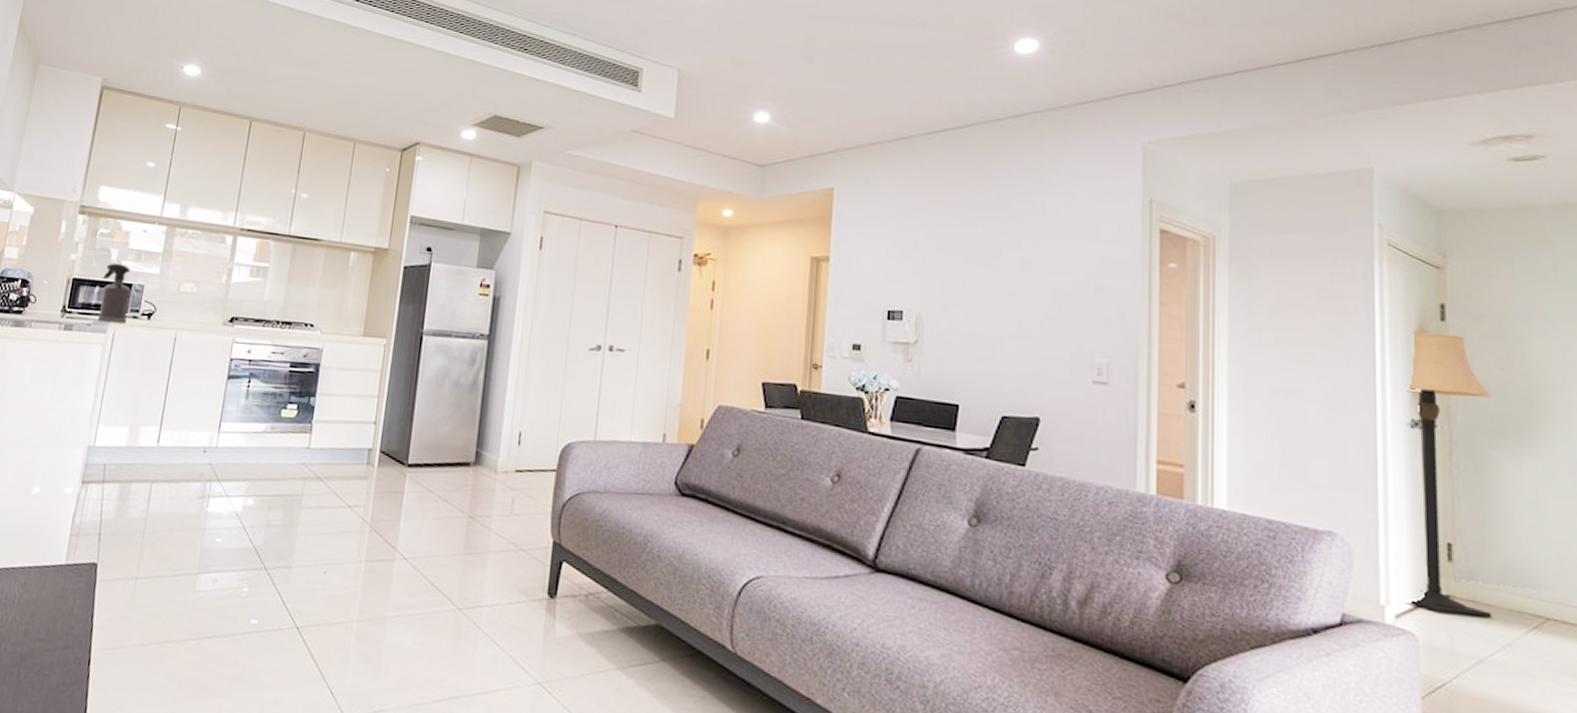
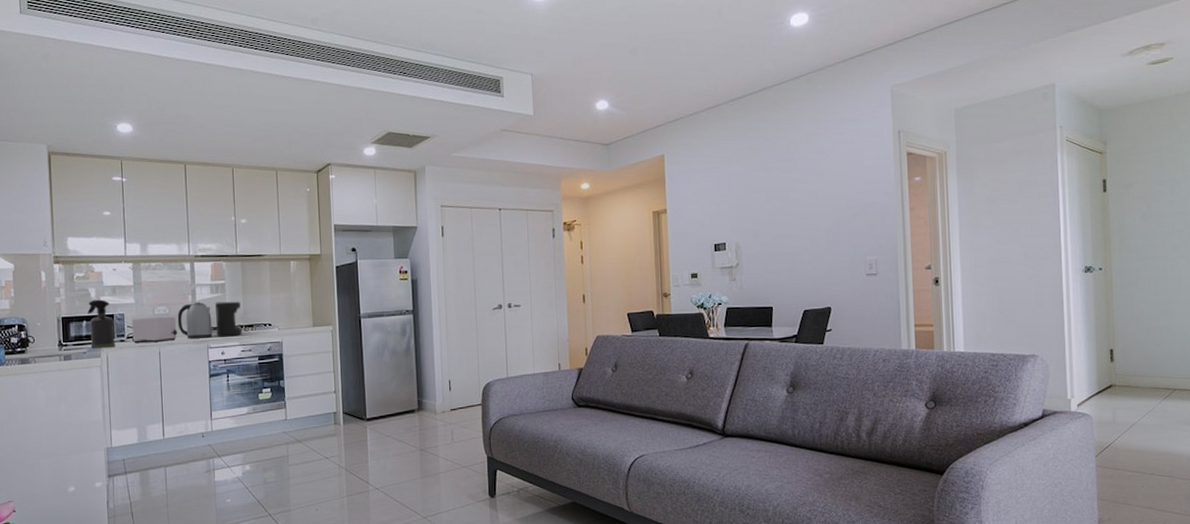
toaster: none [147,292,203,327] -> present [131,316,178,344]
kettle: none [203,284,247,330] -> present [177,302,213,339]
coffee maker: none [247,288,282,334] -> present [215,301,242,337]
lamp: present [1404,332,1494,619] -> none [1082,201,1140,398]

